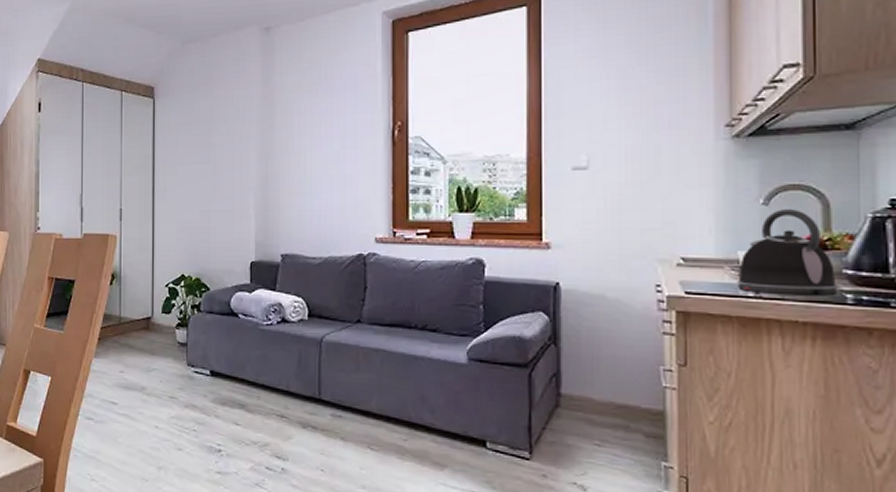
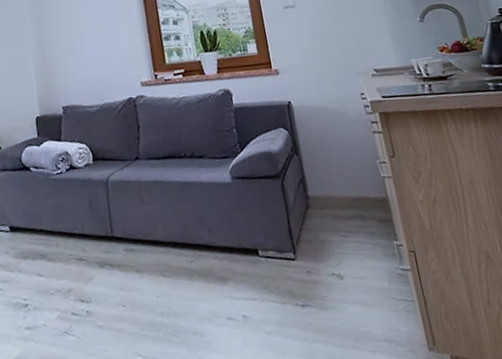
kettle: present [736,209,839,298] -> none [414,23,482,92]

